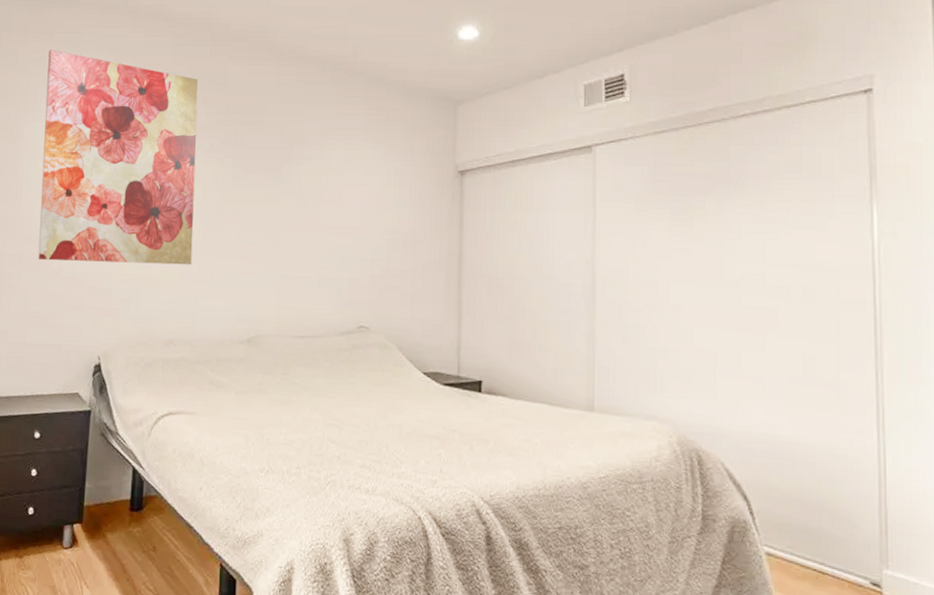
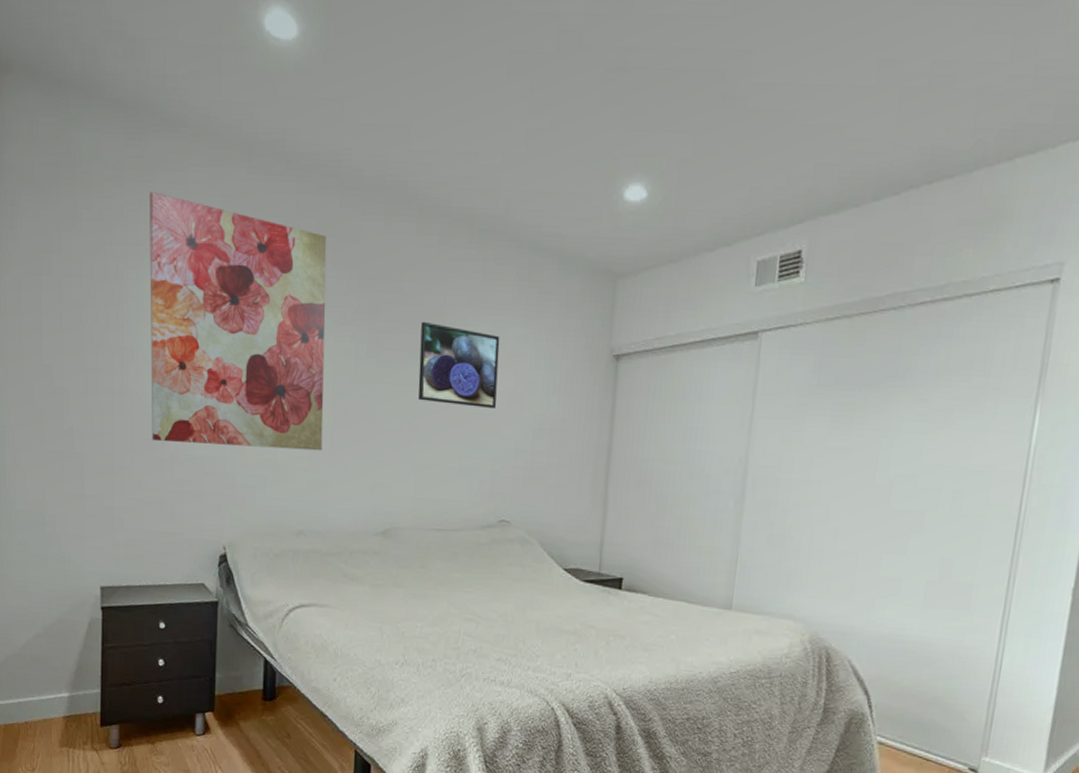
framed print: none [279,147,353,223] -> present [418,321,500,410]

